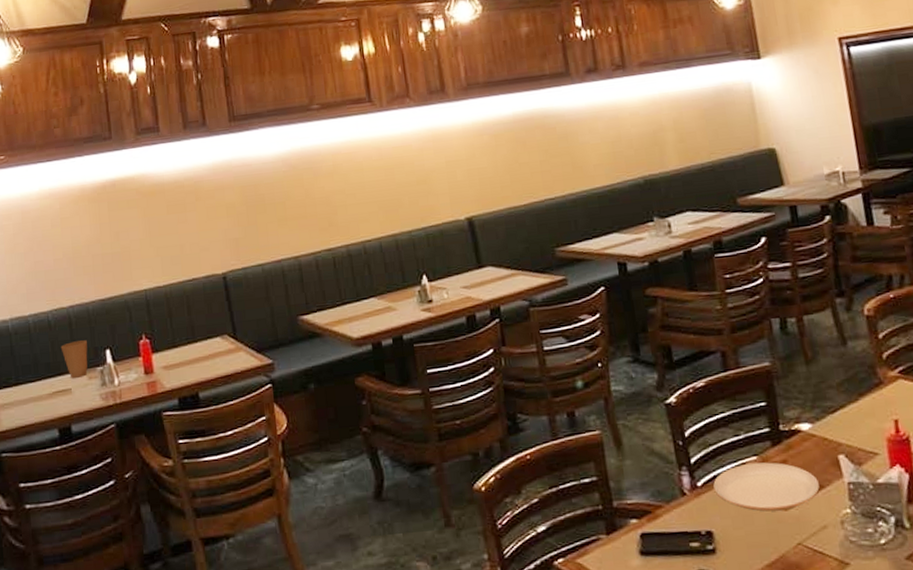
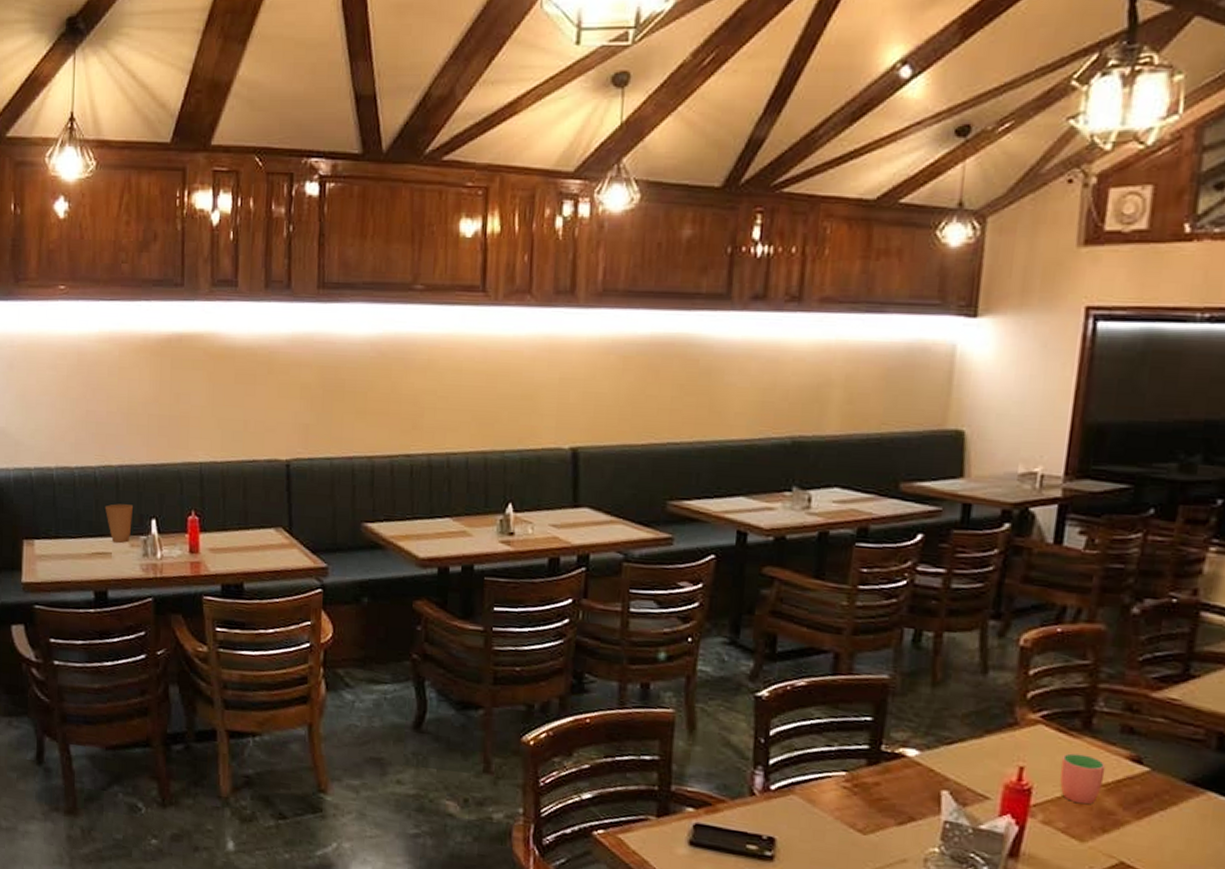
plate: present [713,462,820,512] -> none [788,777,911,834]

